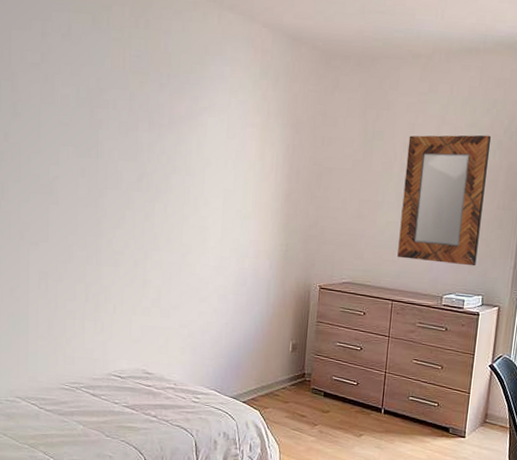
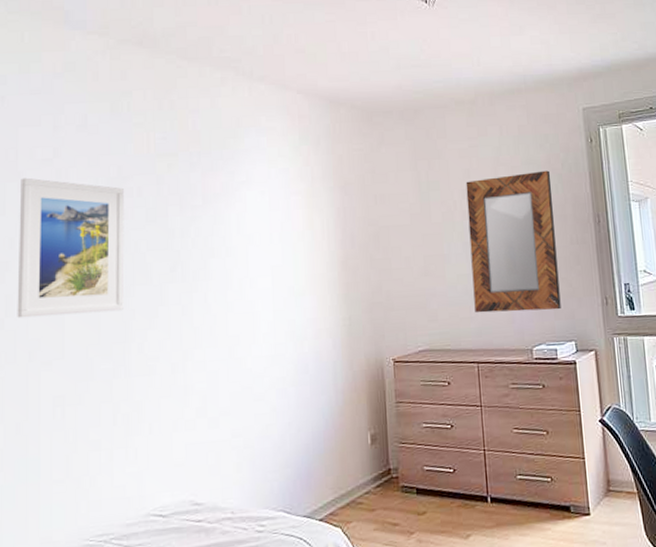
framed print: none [11,78,101,209] -> present [17,177,125,318]

